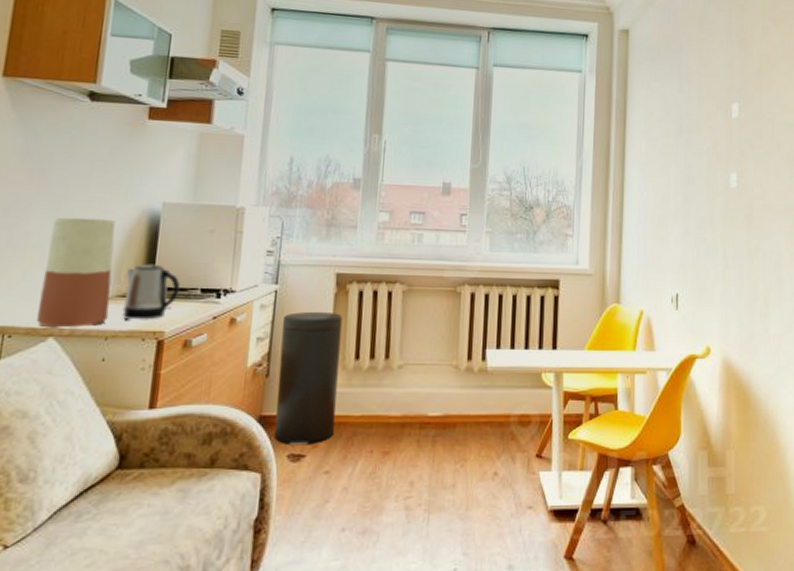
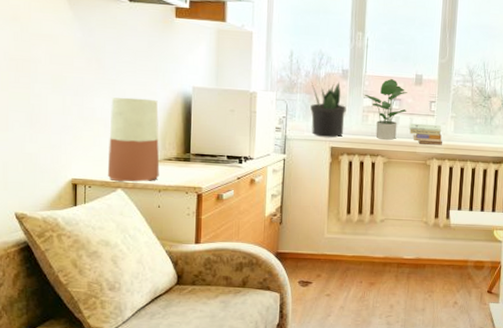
kettle: present [122,264,180,320] -> none [169,135,211,178]
pedal bin: present [274,311,343,446] -> none [288,176,337,275]
planter: none [312,192,358,263] -> present [310,81,347,138]
potted plant: none [379,188,433,264] -> present [364,79,407,141]
books: none [434,240,476,268] -> present [409,123,442,145]

